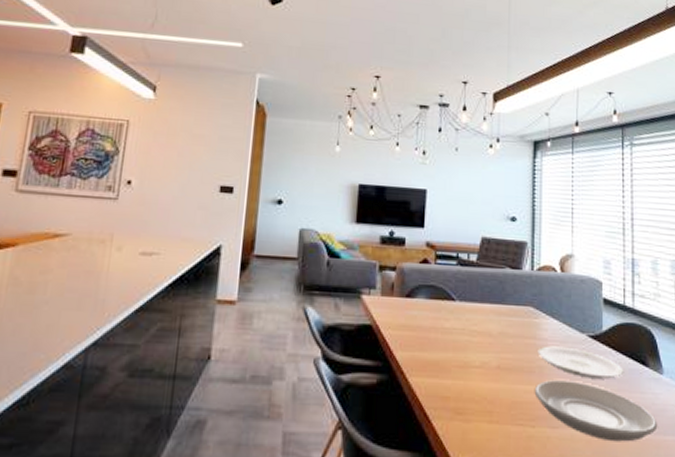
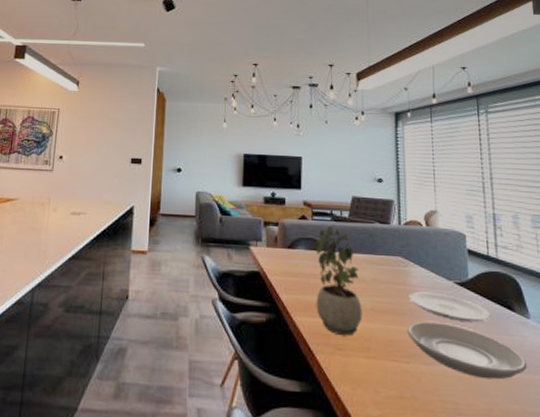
potted plant: none [435,270,487,399] -> present [316,225,362,336]

